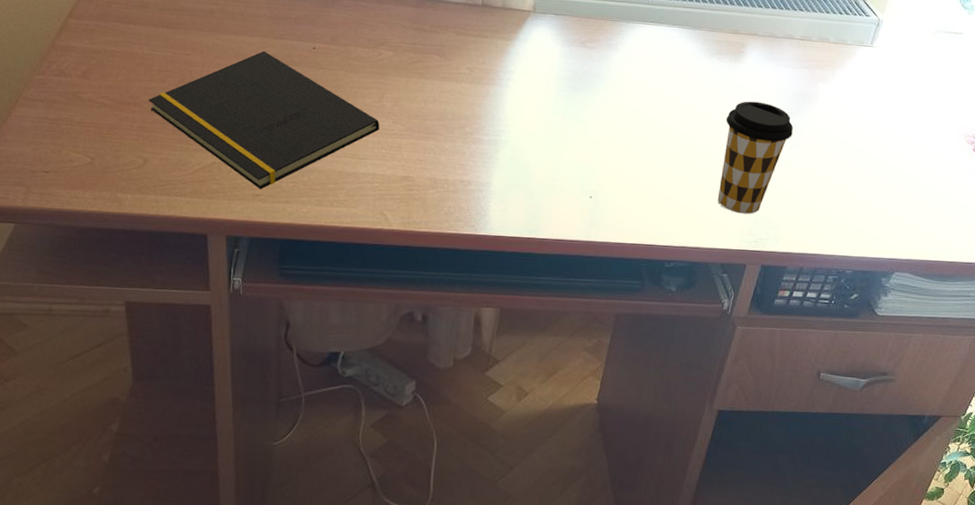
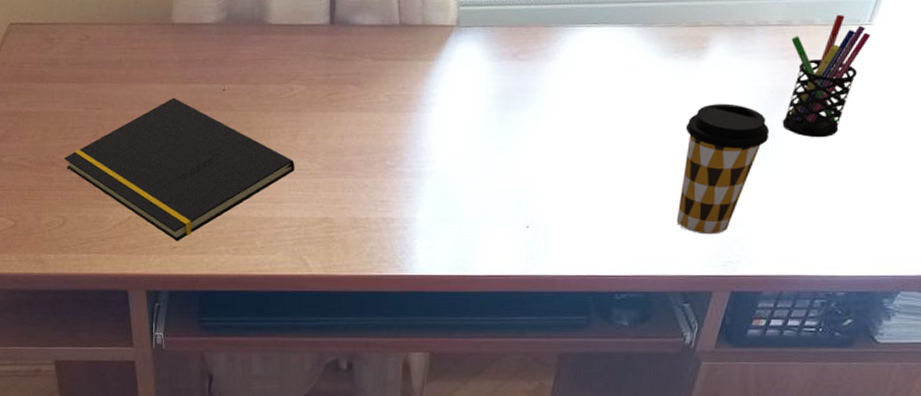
pen holder: none [803,35,872,138] -> present [782,14,871,138]

